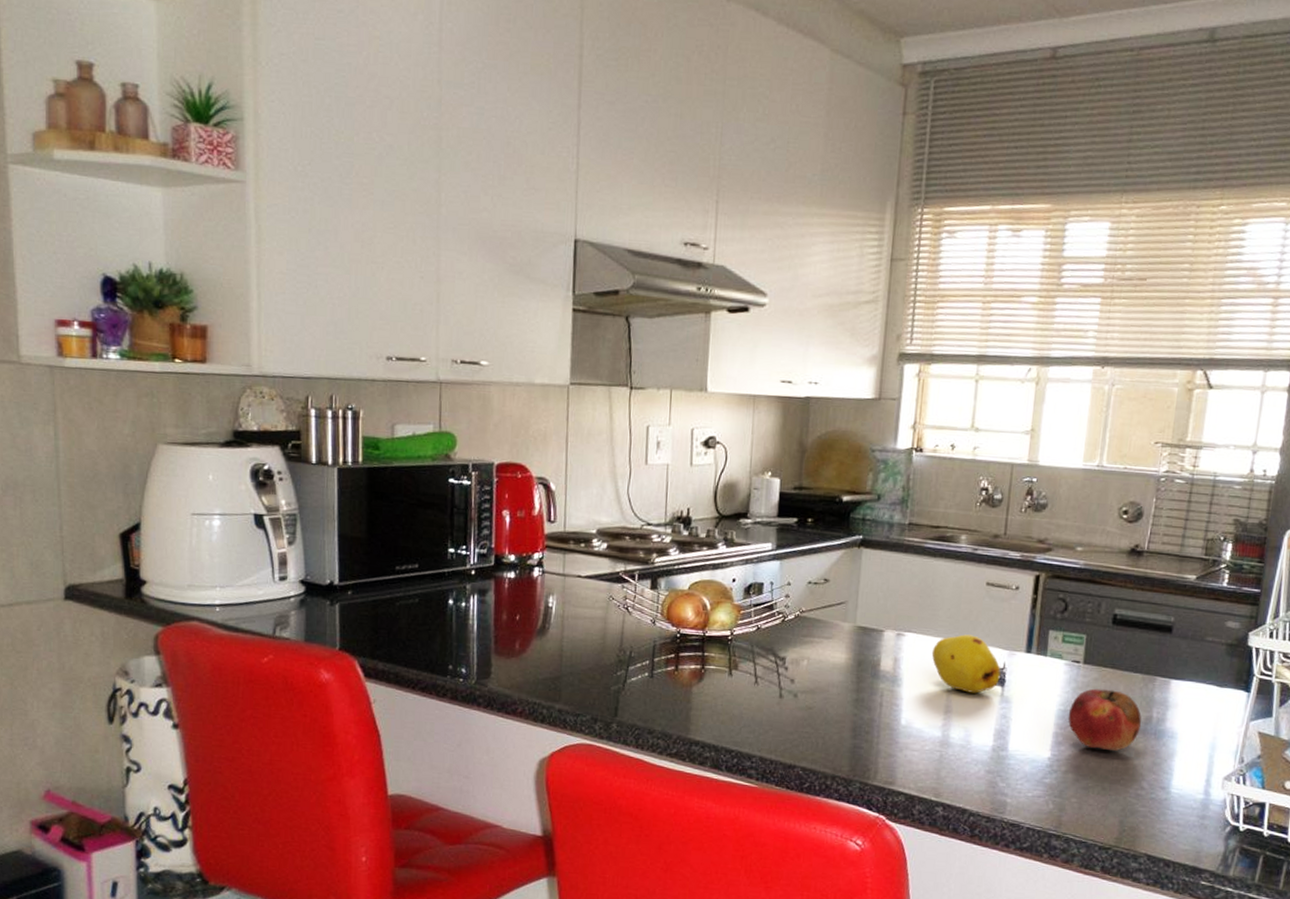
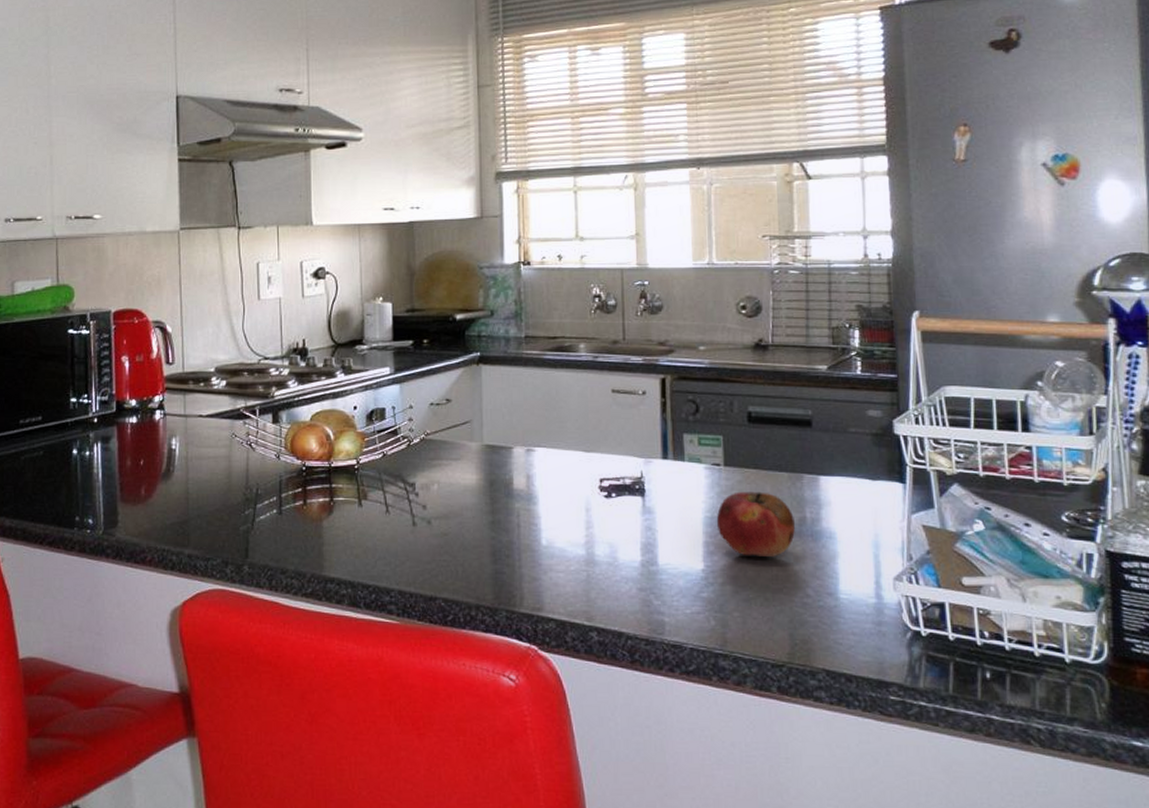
fruit: present [931,634,1001,694] -> none [564,445,639,506]

